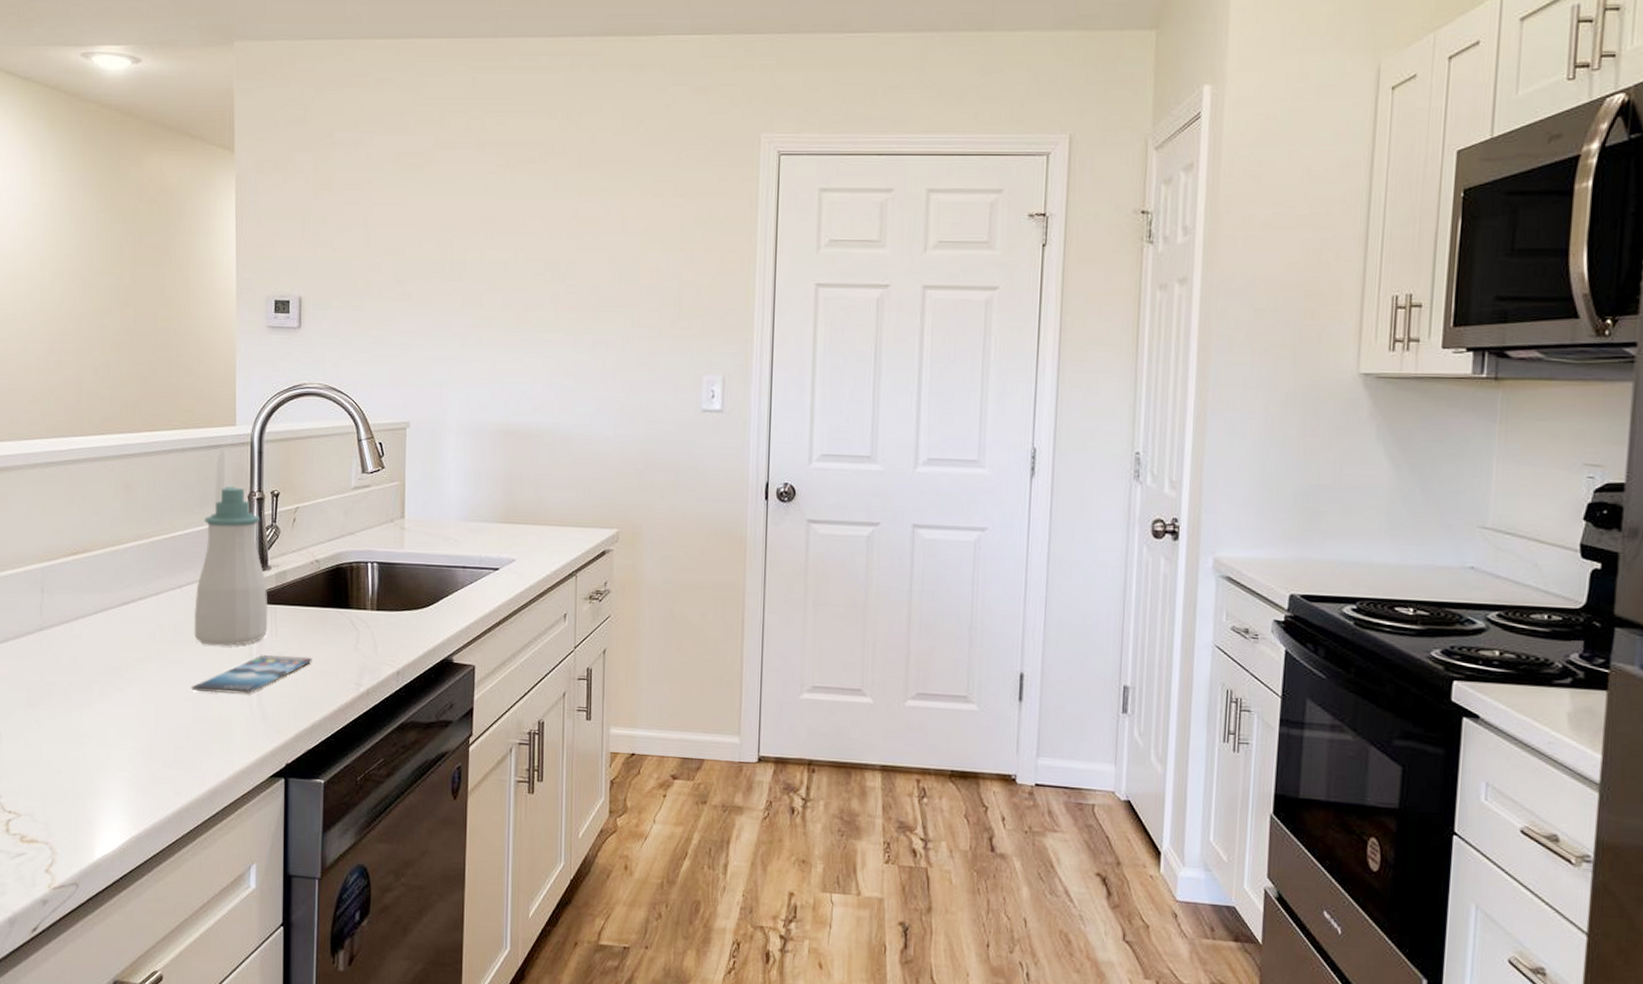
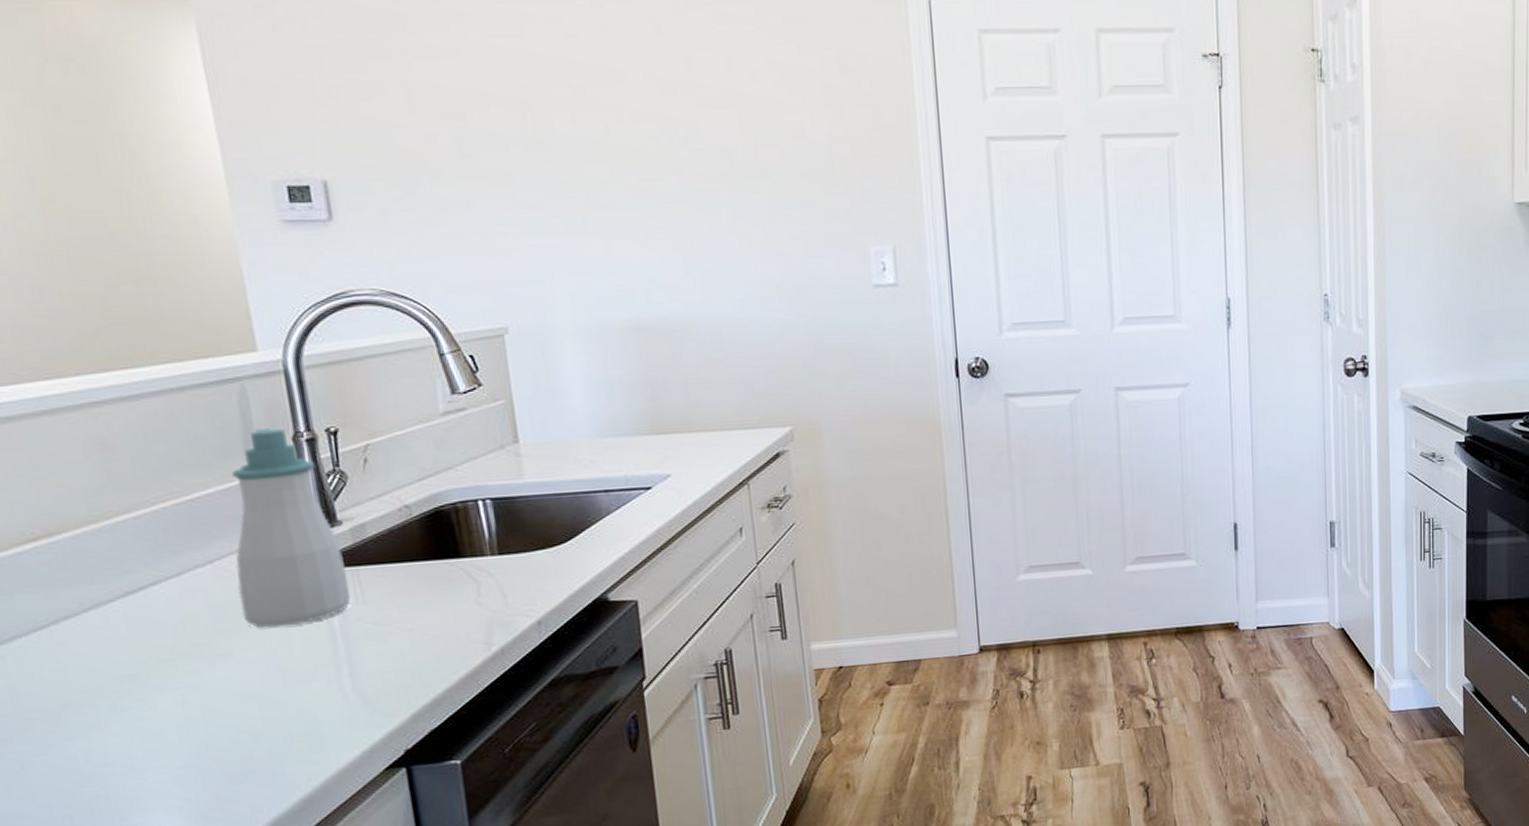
smartphone: present [191,655,312,694] -> none [251,621,421,686]

